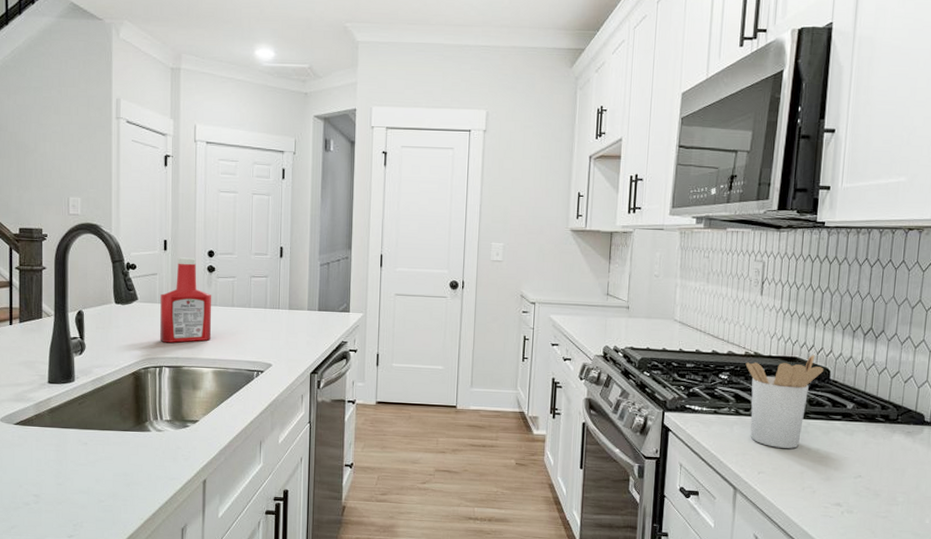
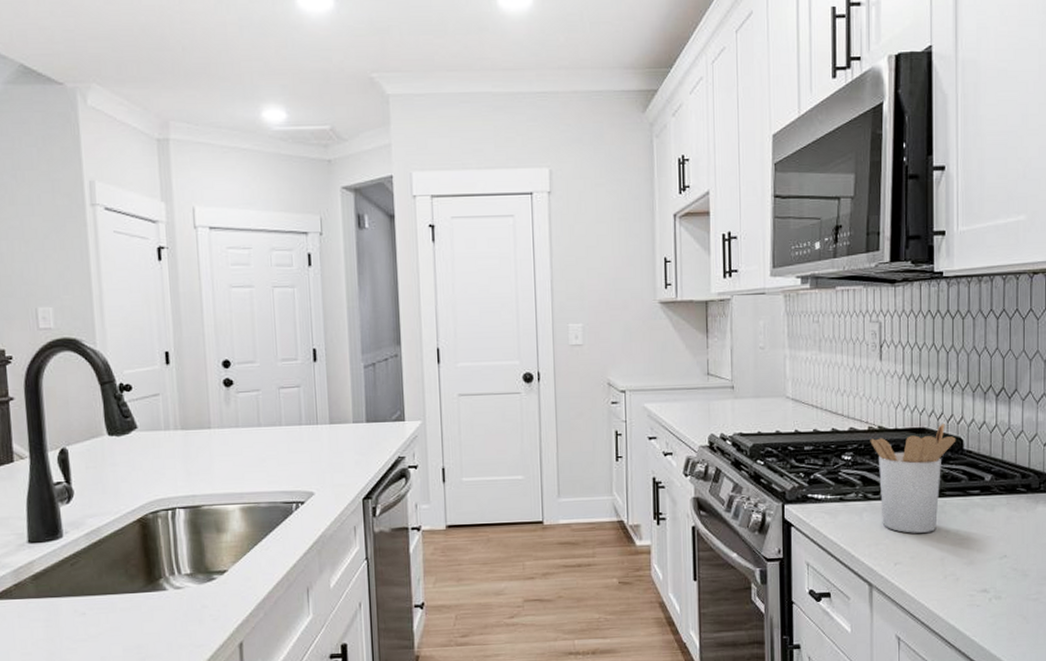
ketchup bottle: present [160,257,212,343] -> none [166,371,235,478]

